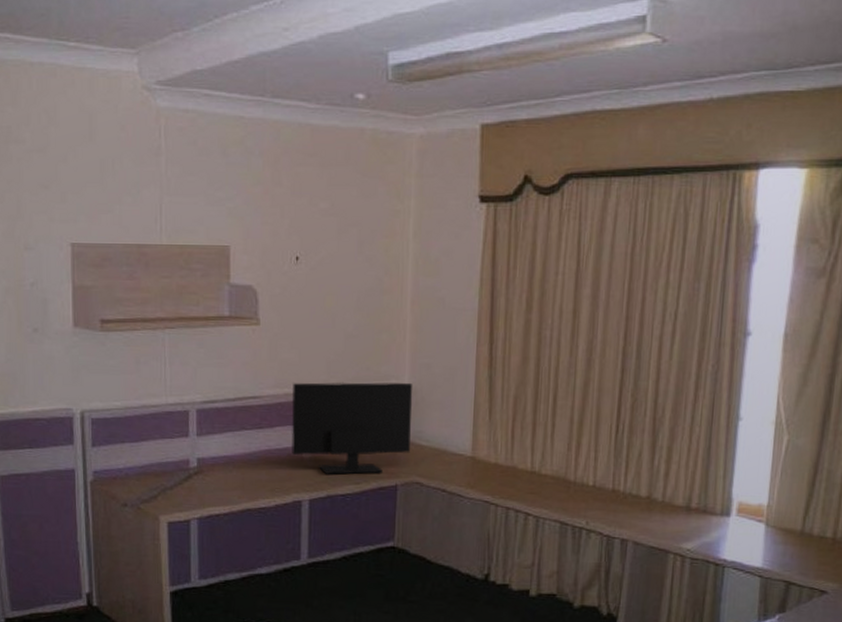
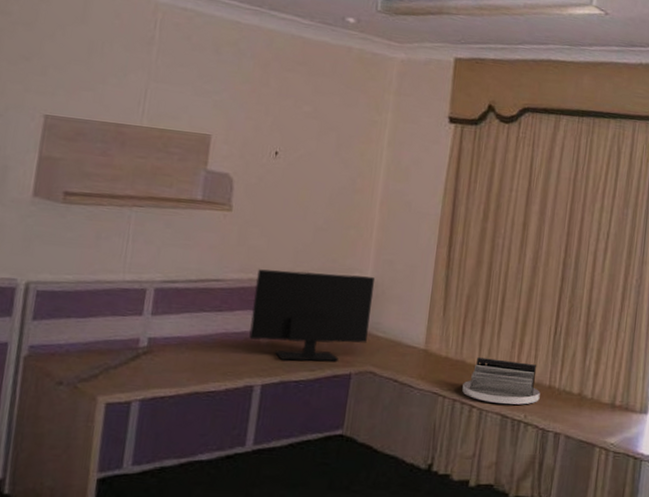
desk organizer: none [515,462,603,511] -> present [462,357,540,405]

